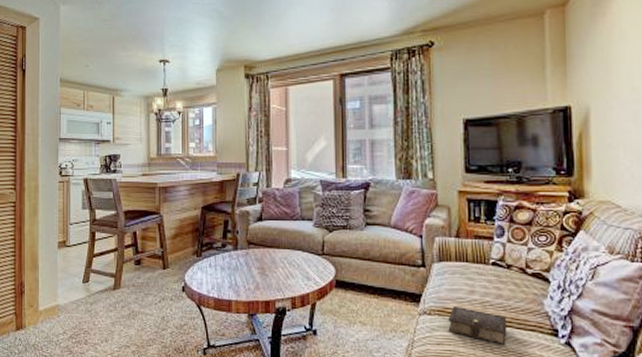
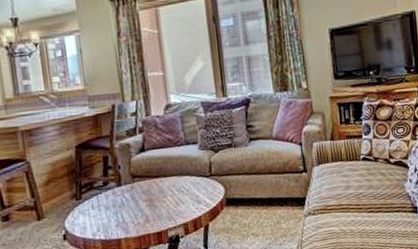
book: present [439,305,507,345] -> none [322,202,379,229]

